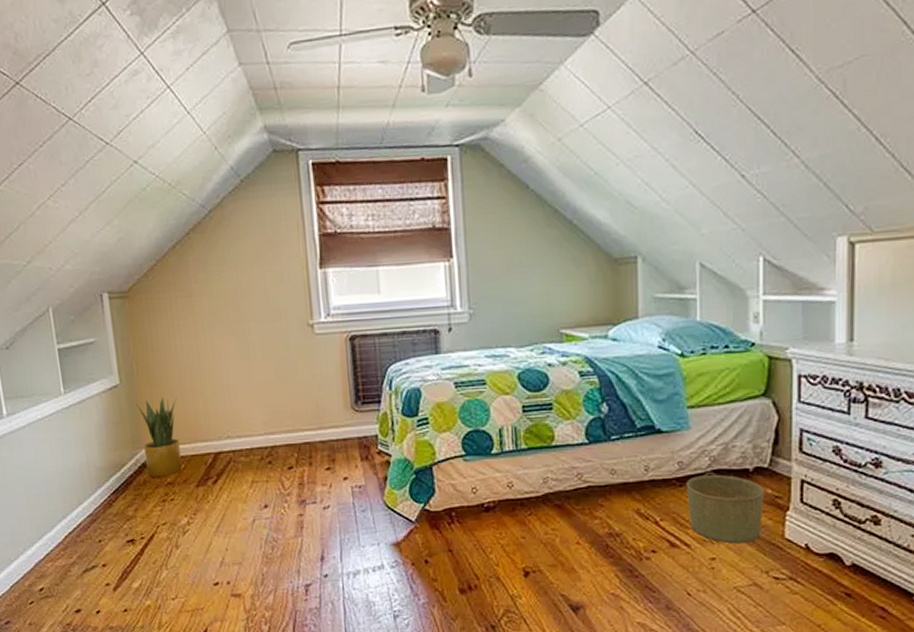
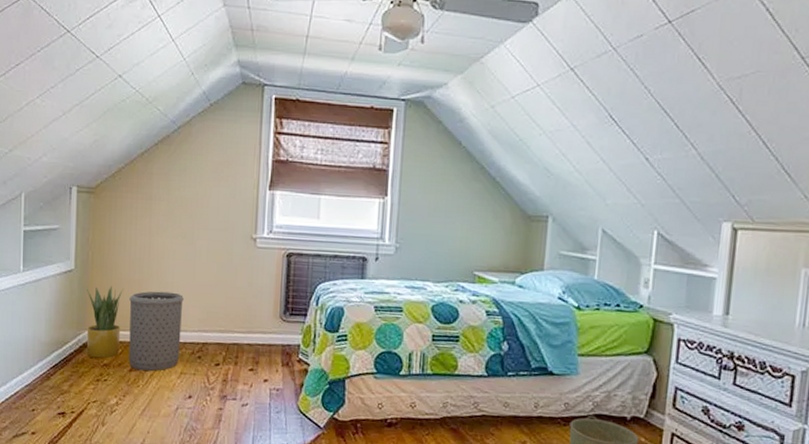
laundry basket: none [184,395,249,485] -> present [128,291,184,371]

